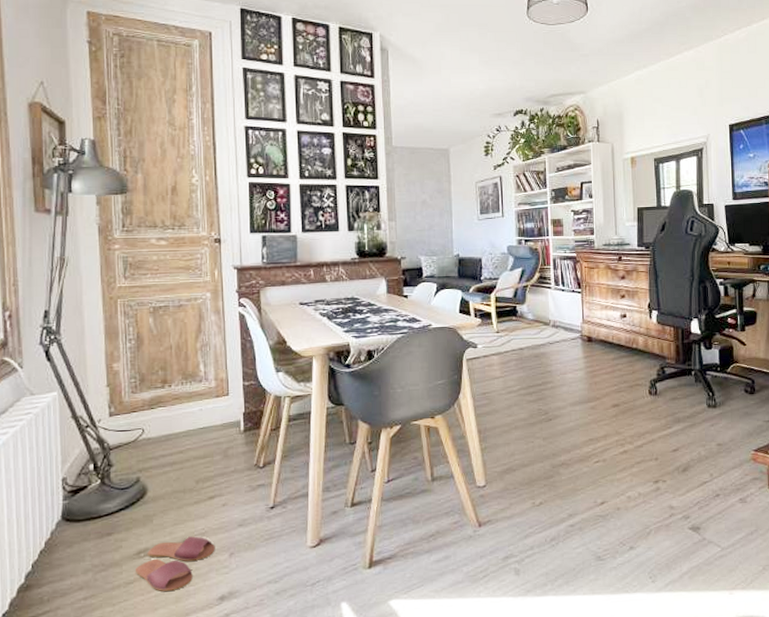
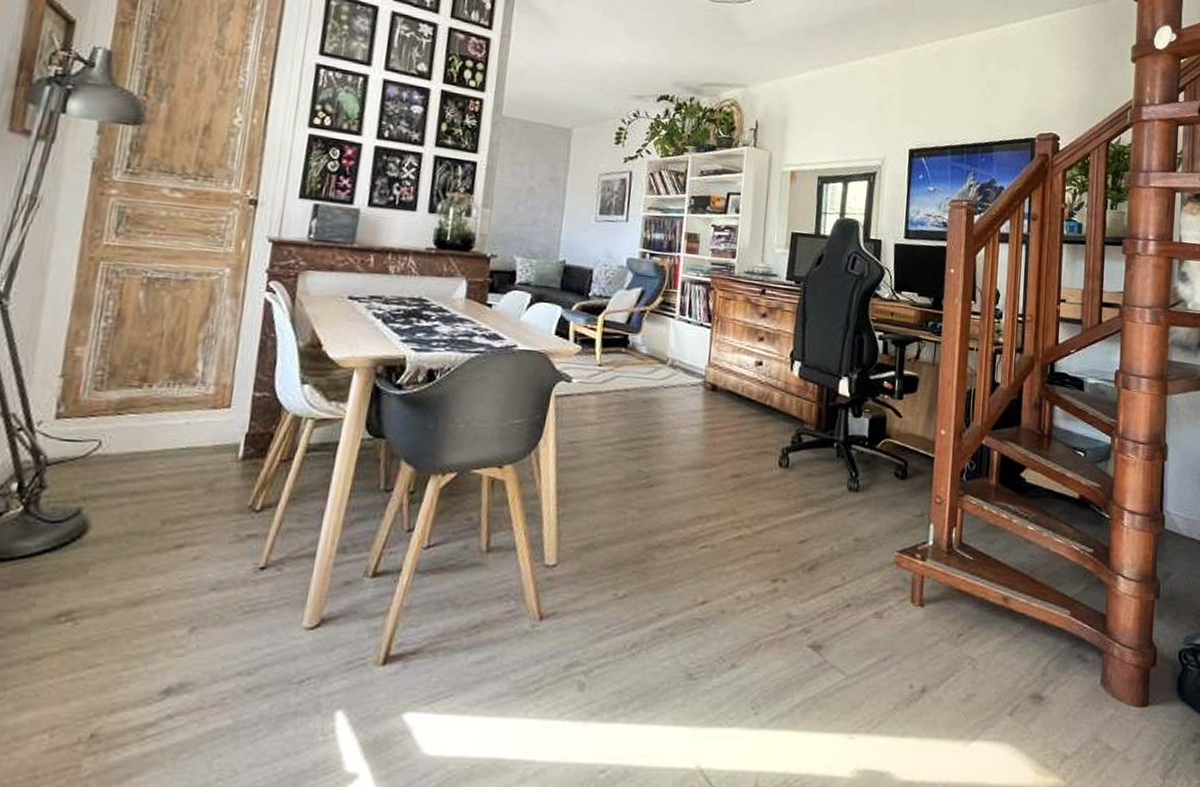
slippers: present [136,536,215,591] -> none [48,598,172,675]

